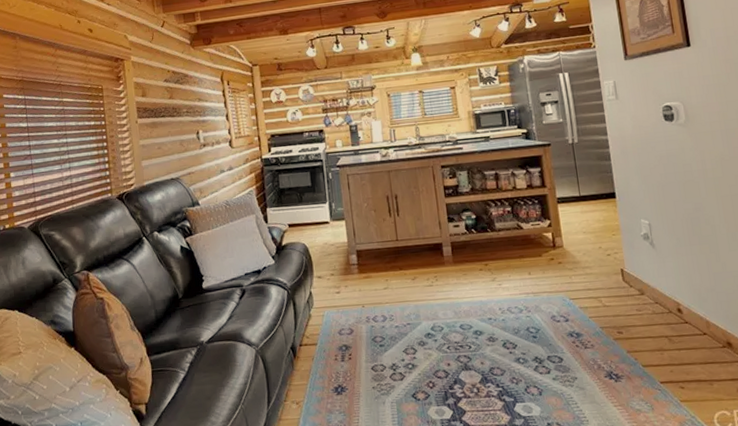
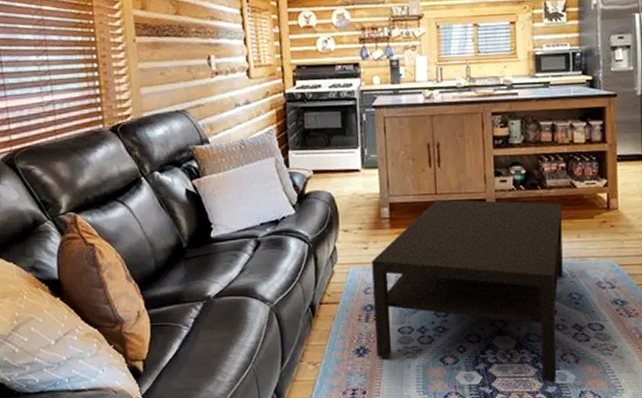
coffee table: none [344,243,523,416] -> present [372,199,563,383]

